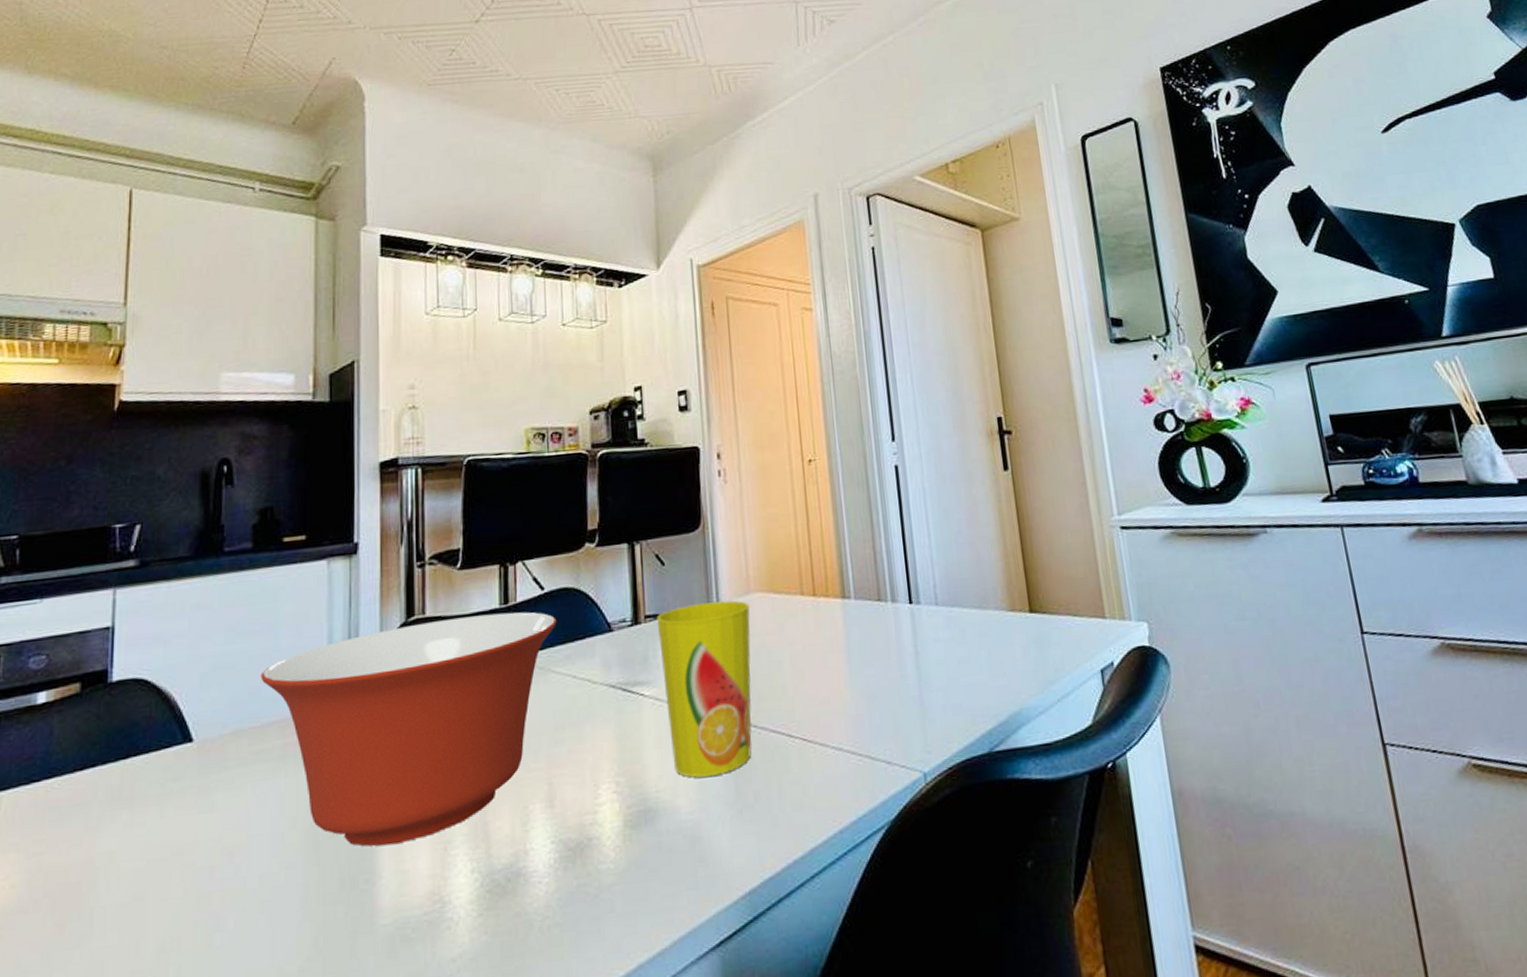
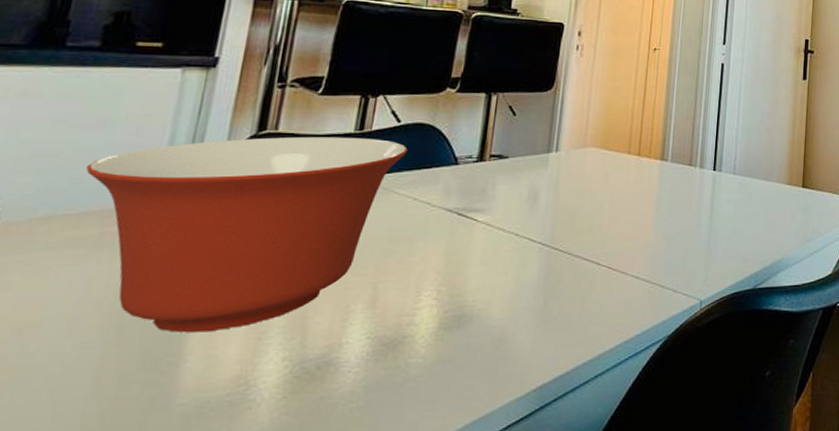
cup: present [656,600,752,778] -> none [493,150,584,293]

